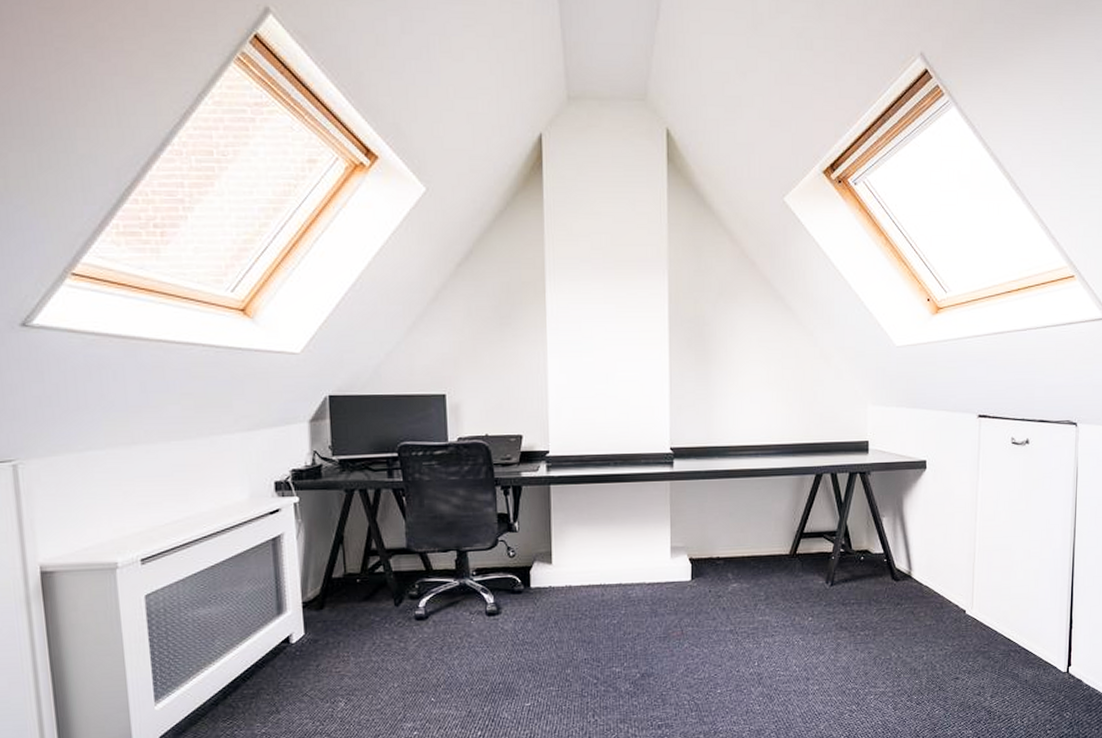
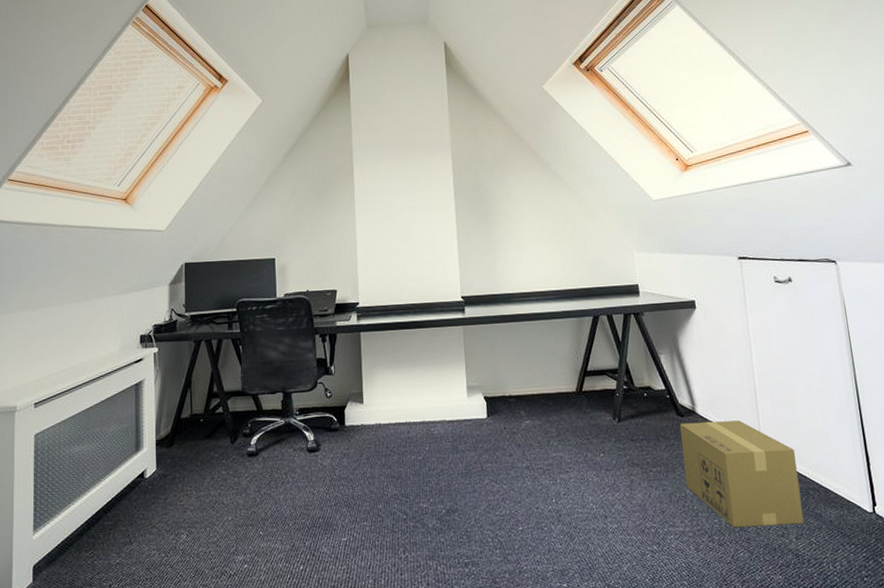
cardboard box: none [892,585,1004,688] -> present [679,420,804,528]

